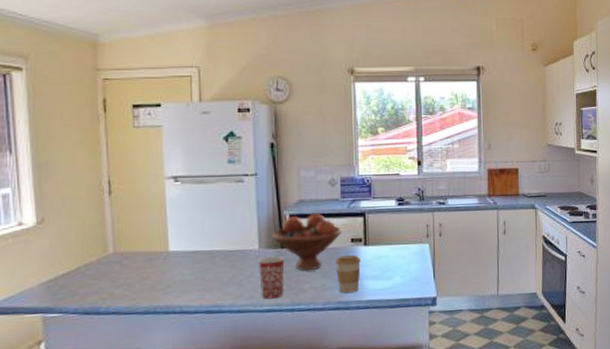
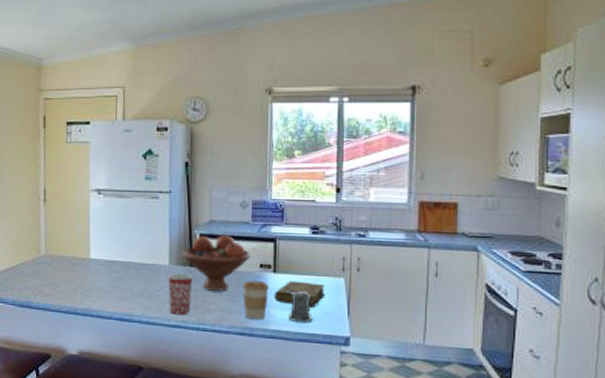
book: none [366,251,413,276] -> present [274,280,326,309]
pepper shaker: none [377,260,402,291] -> present [286,290,312,323]

